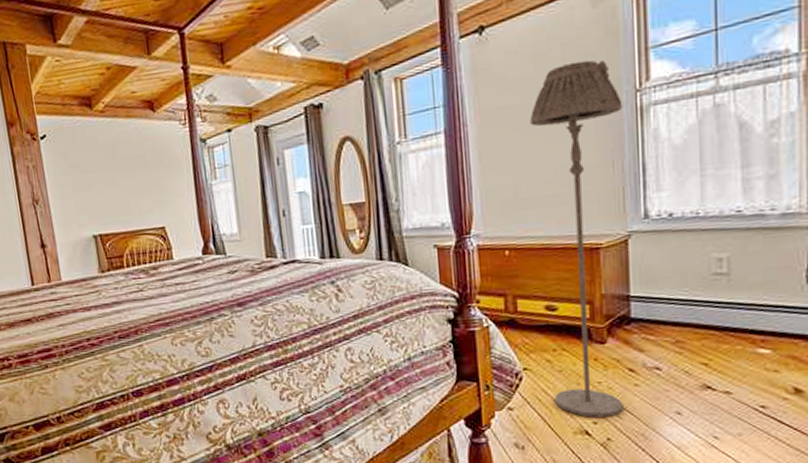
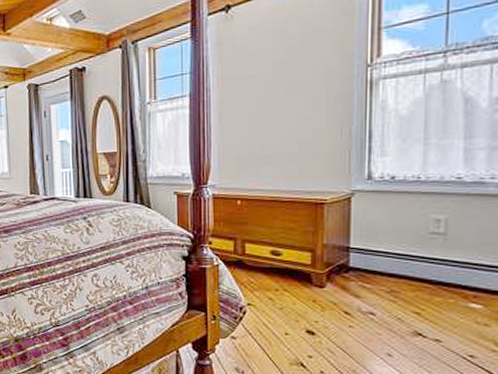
floor lamp: present [529,59,623,418] -> none [267,37,354,353]

